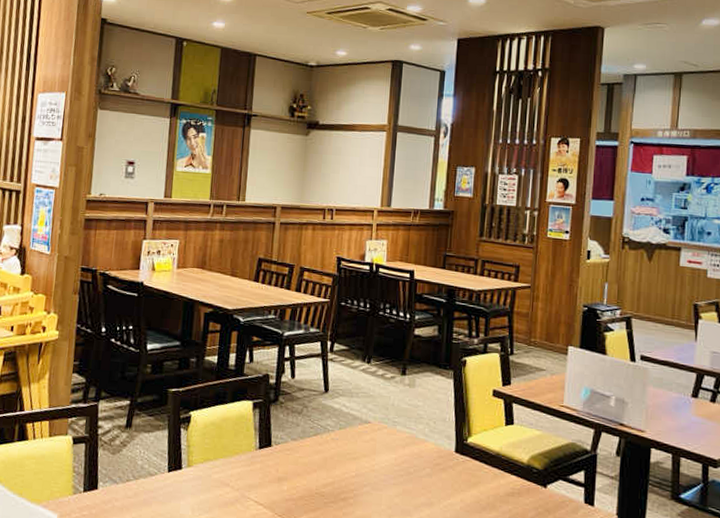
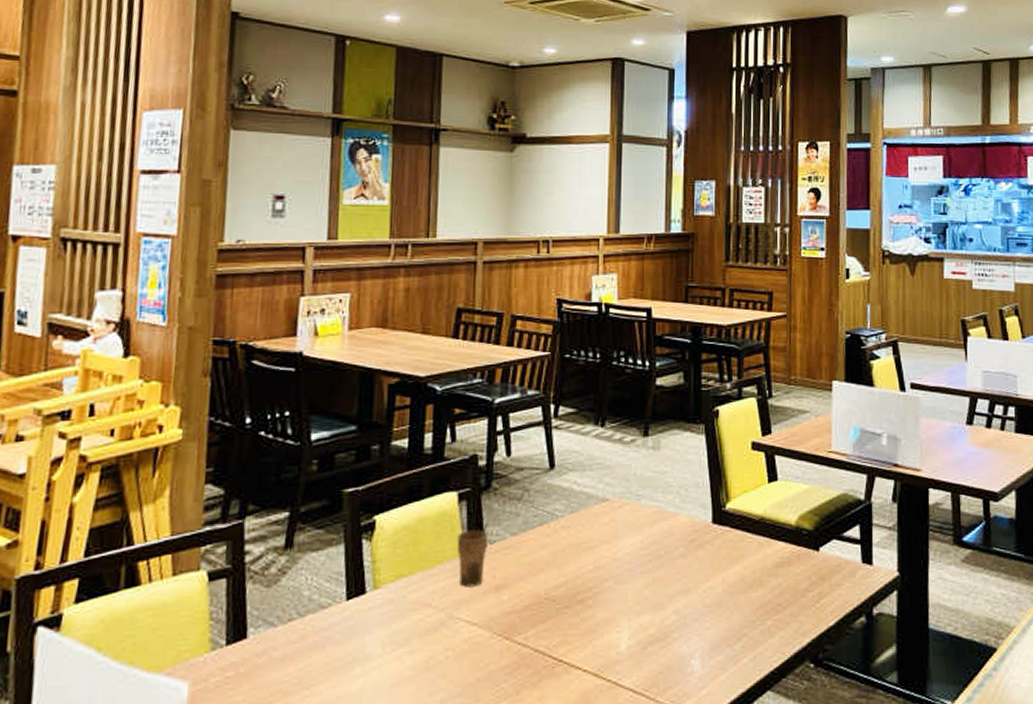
cup: none [250,428,275,476] -> present [456,523,488,587]

